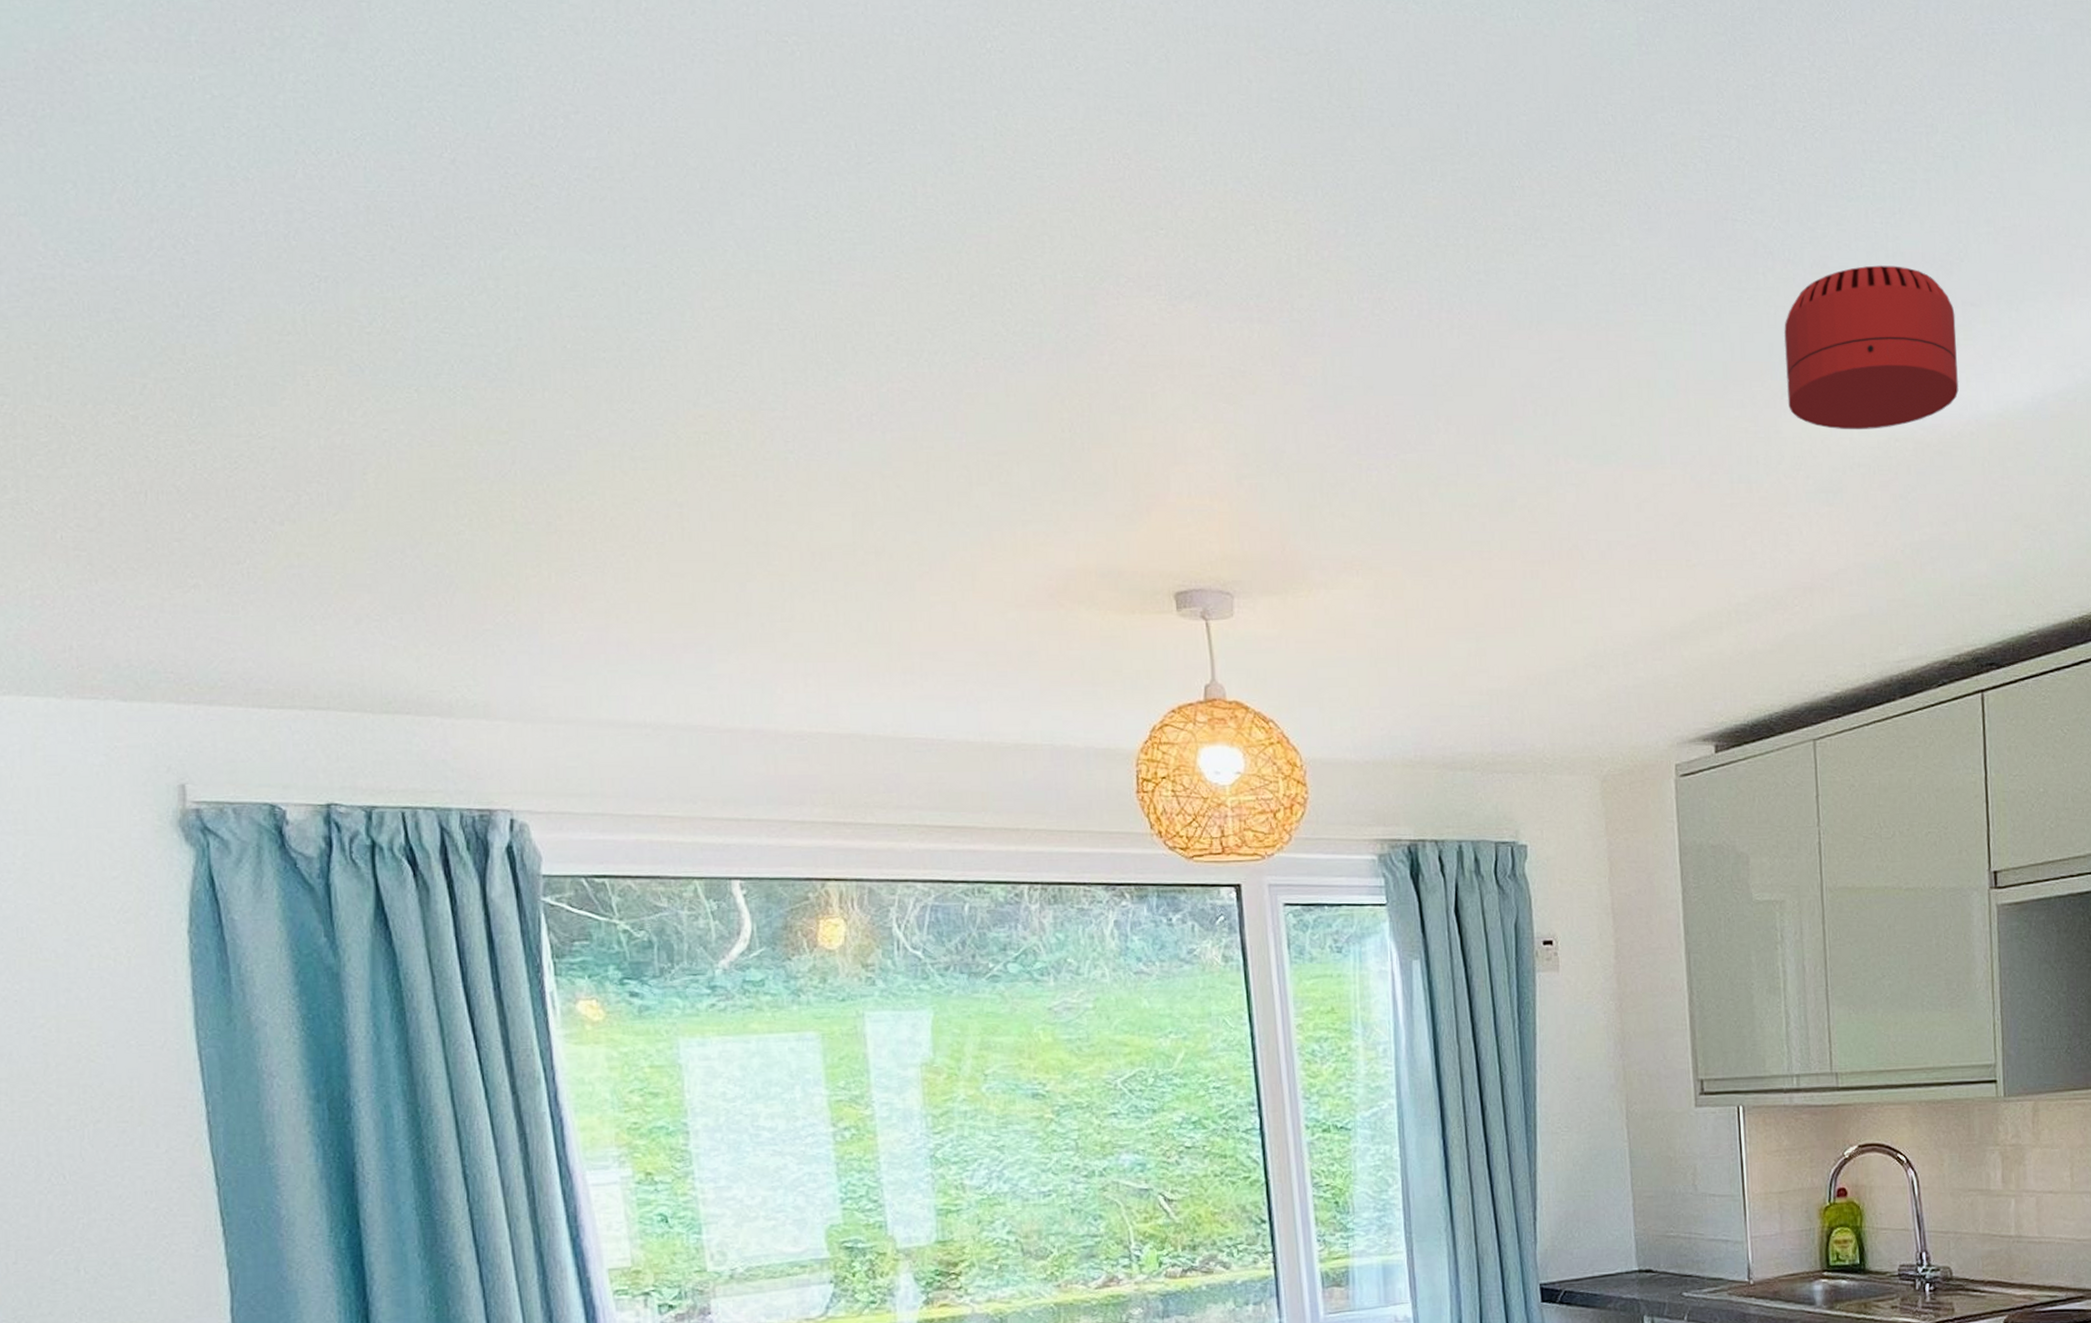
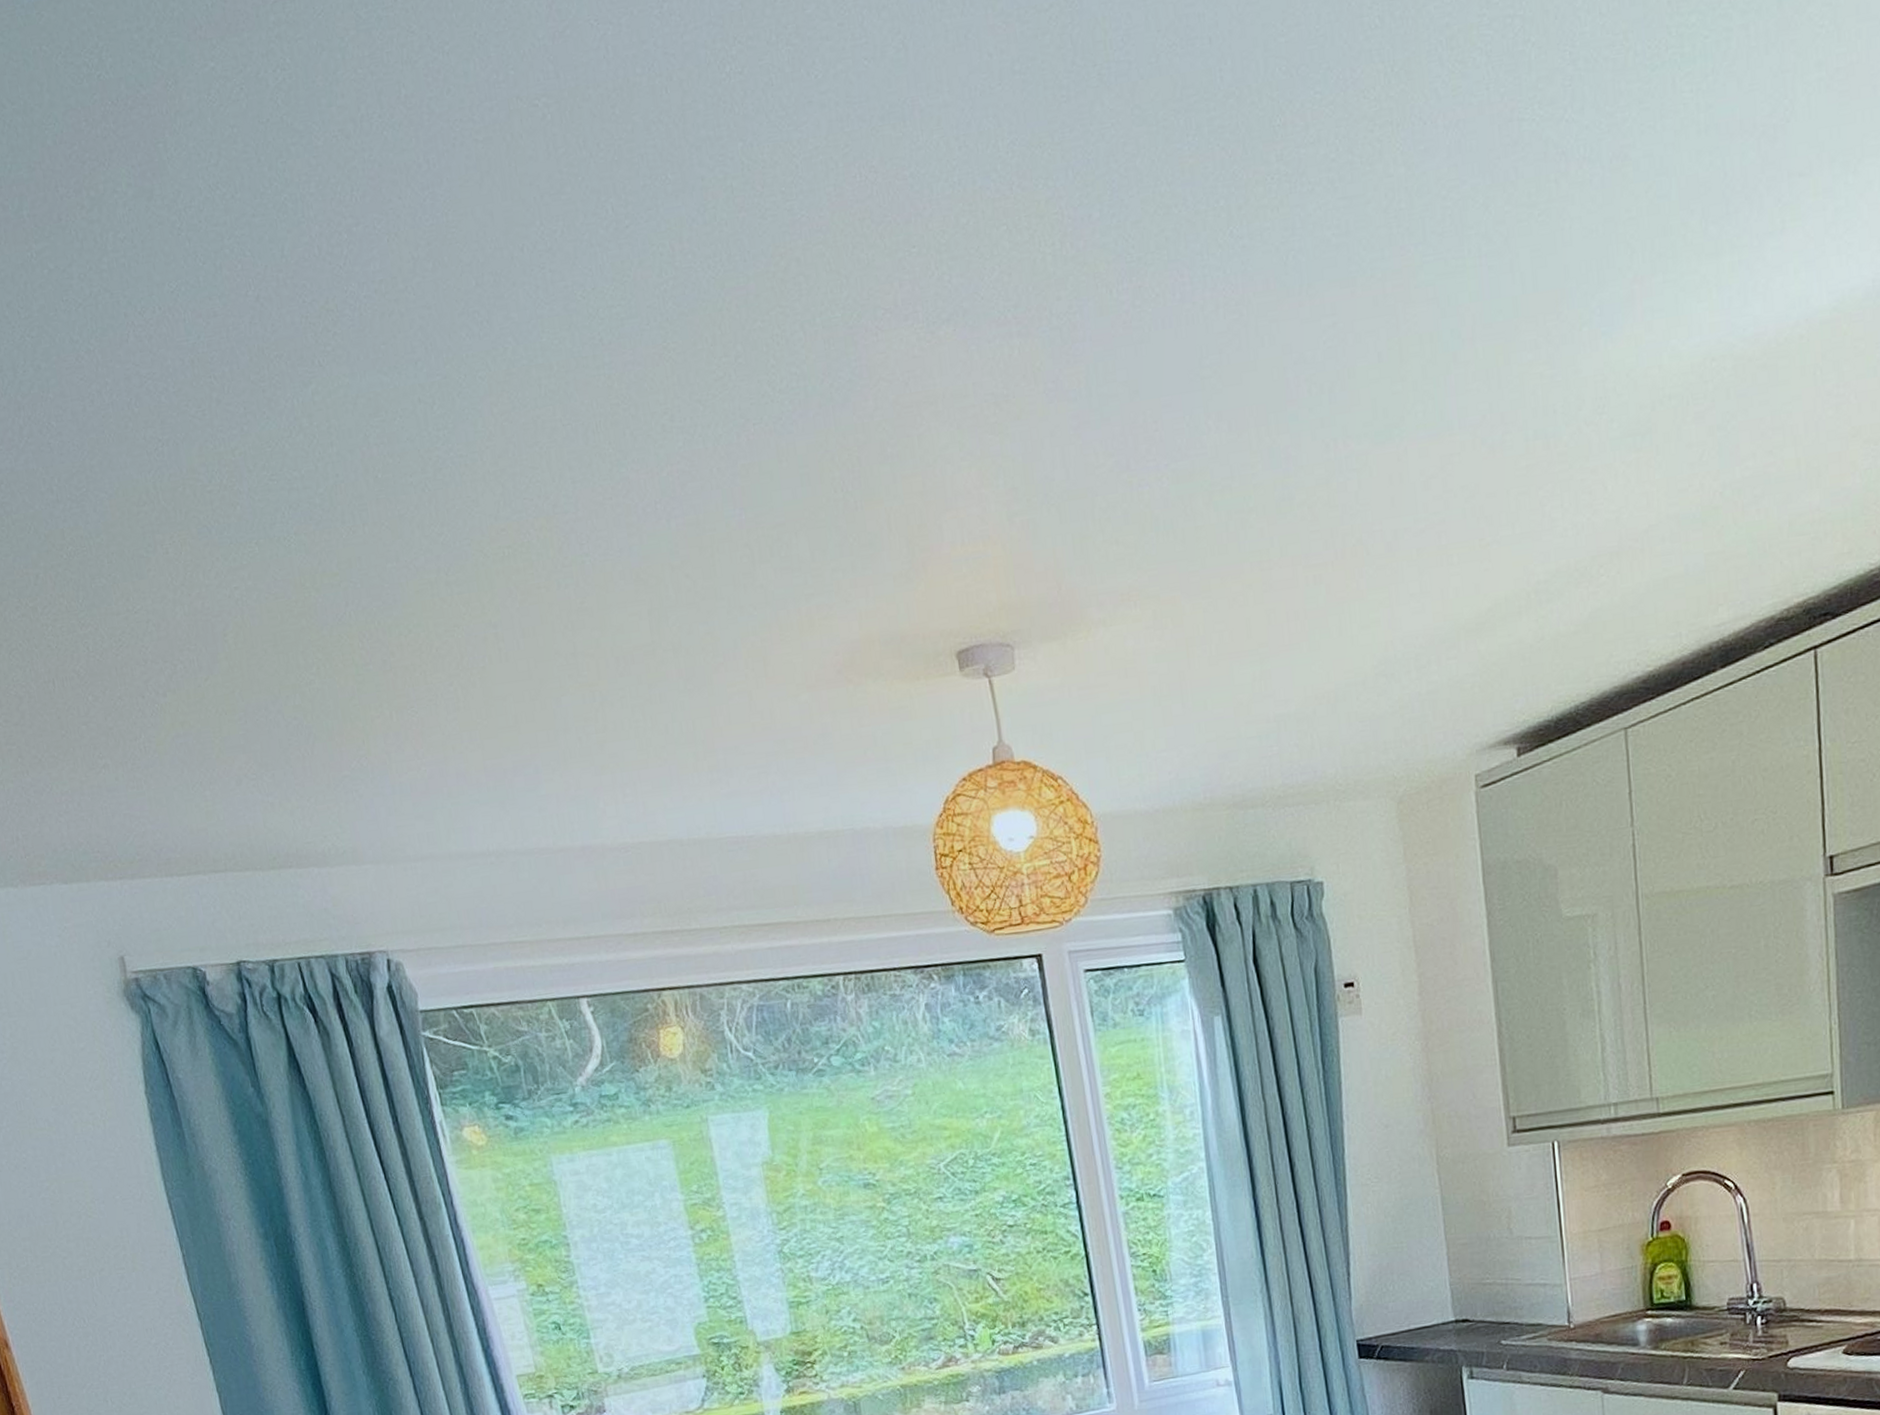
smoke detector: present [1784,265,1959,430] -> none [1581,141,1785,358]

